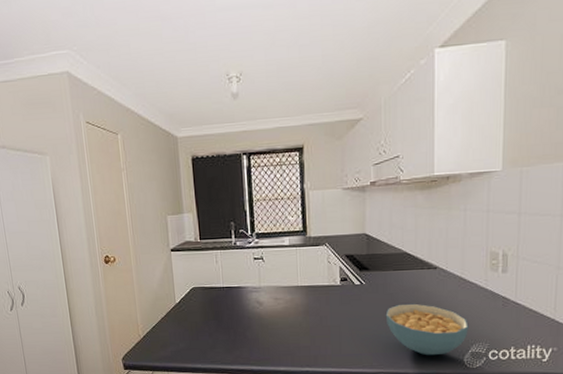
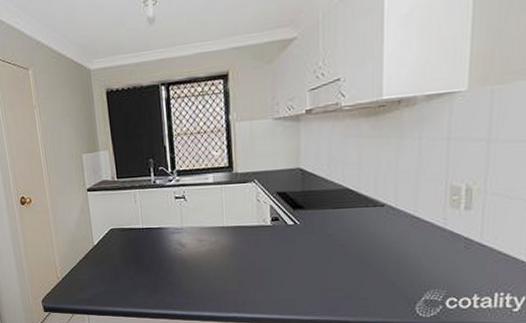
cereal bowl: present [385,303,469,356] -> none [323,245,422,303]

